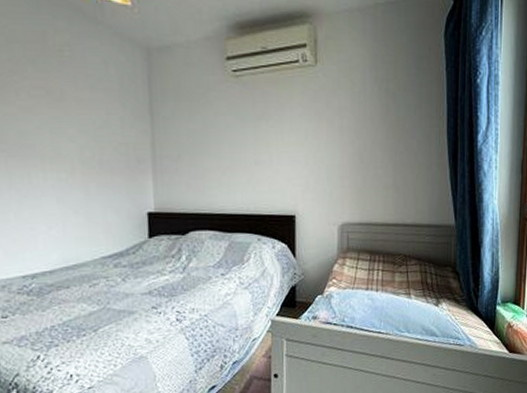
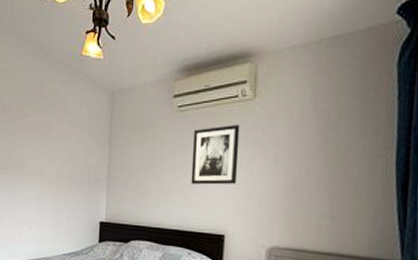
wall art: none [252,93,304,162] -> present [191,125,240,185]

